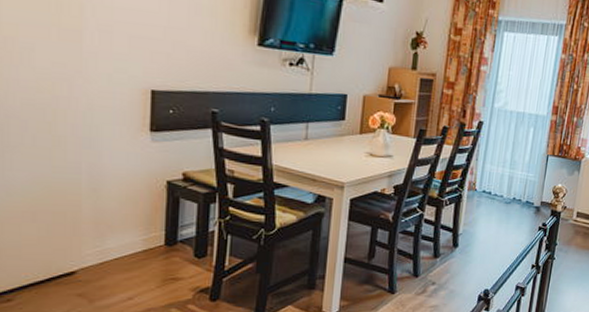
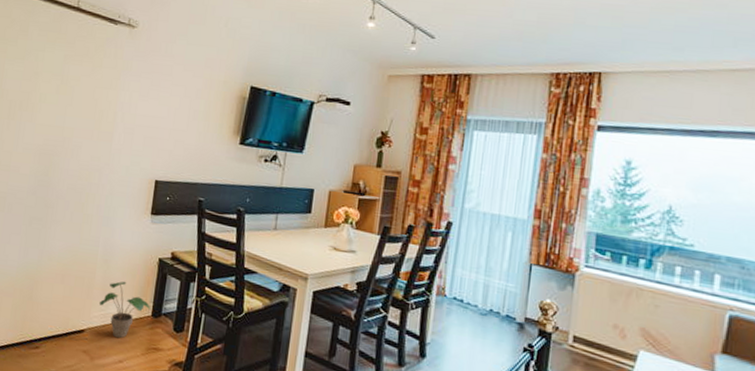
potted plant: none [93,210,163,275] -> present [99,281,151,339]

